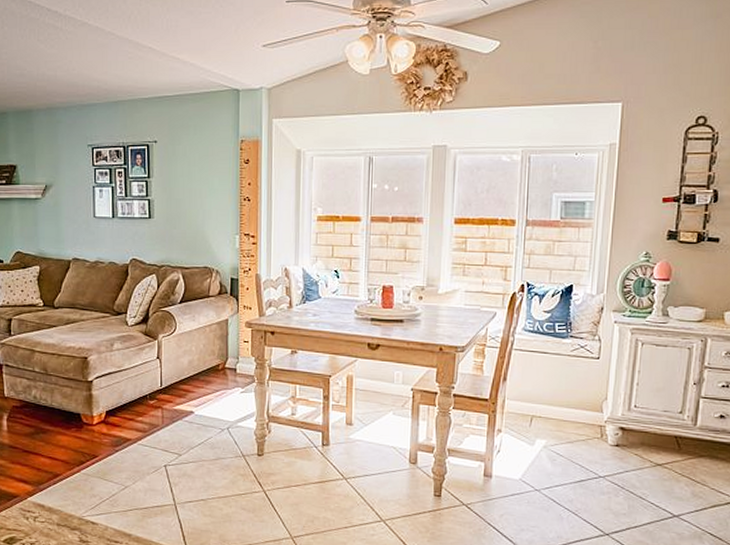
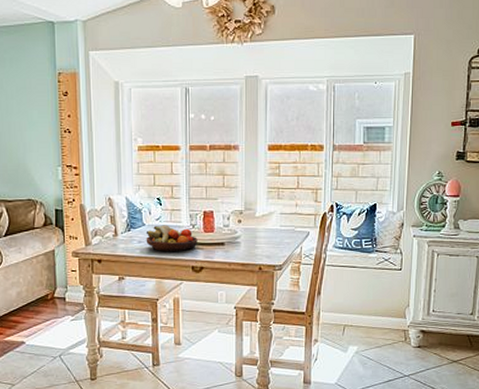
fruit bowl: none [321,298,375,327] -> present [146,225,198,251]

